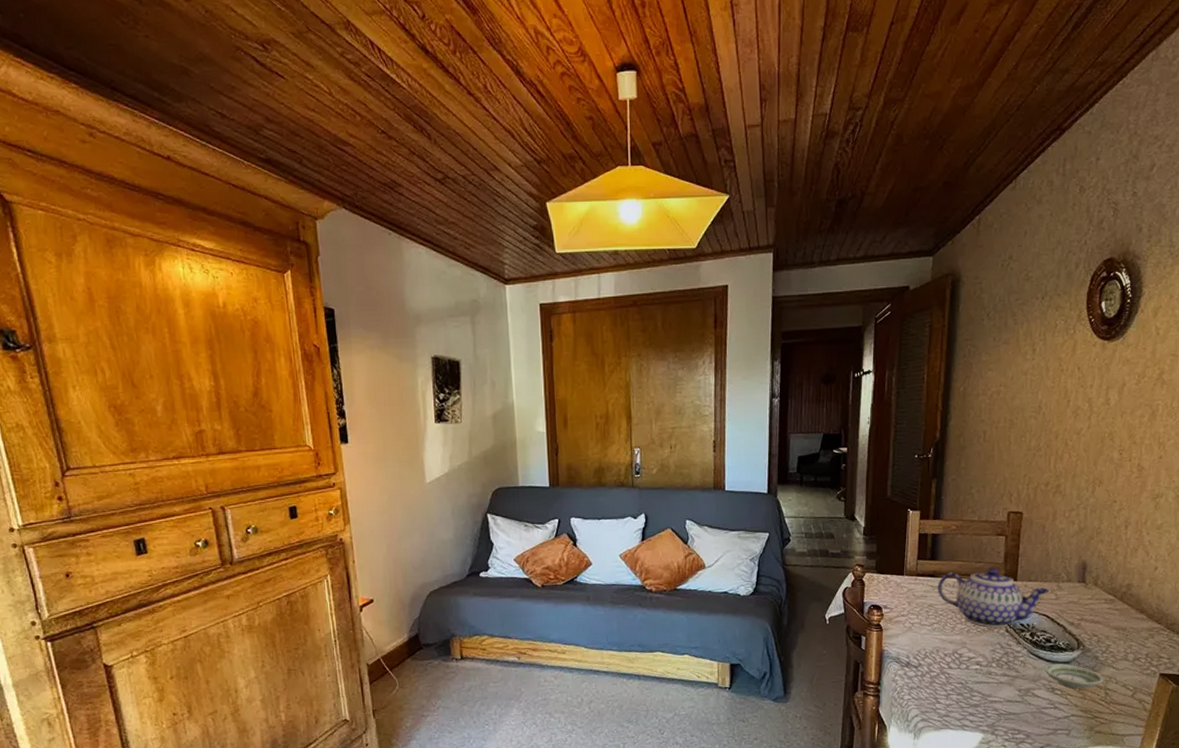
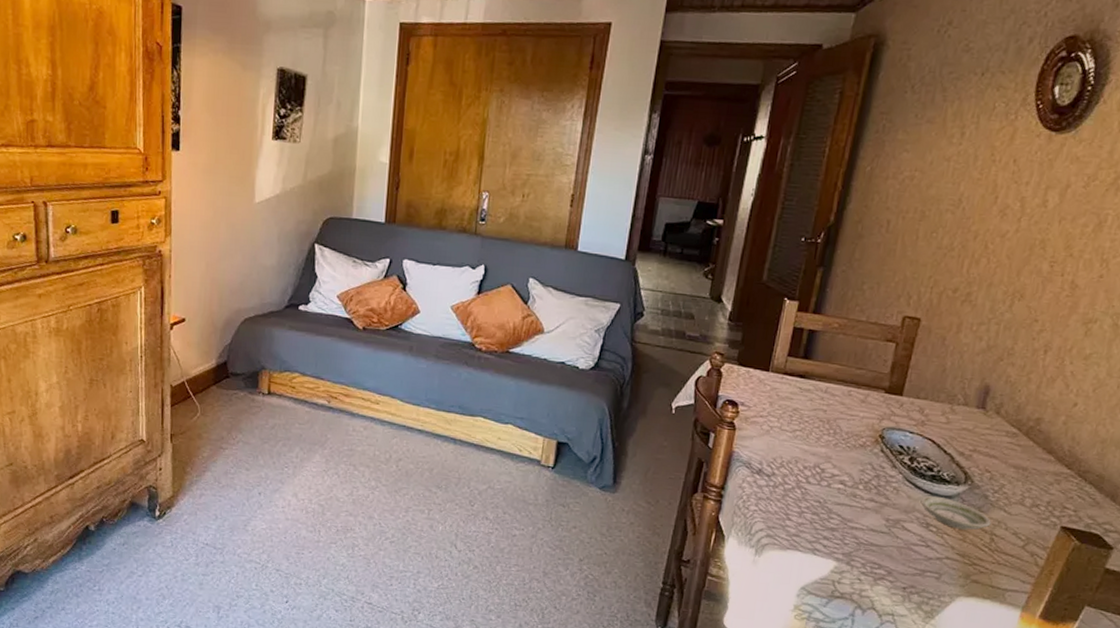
teapot: present [938,568,1050,628] -> none [806,375,941,446]

